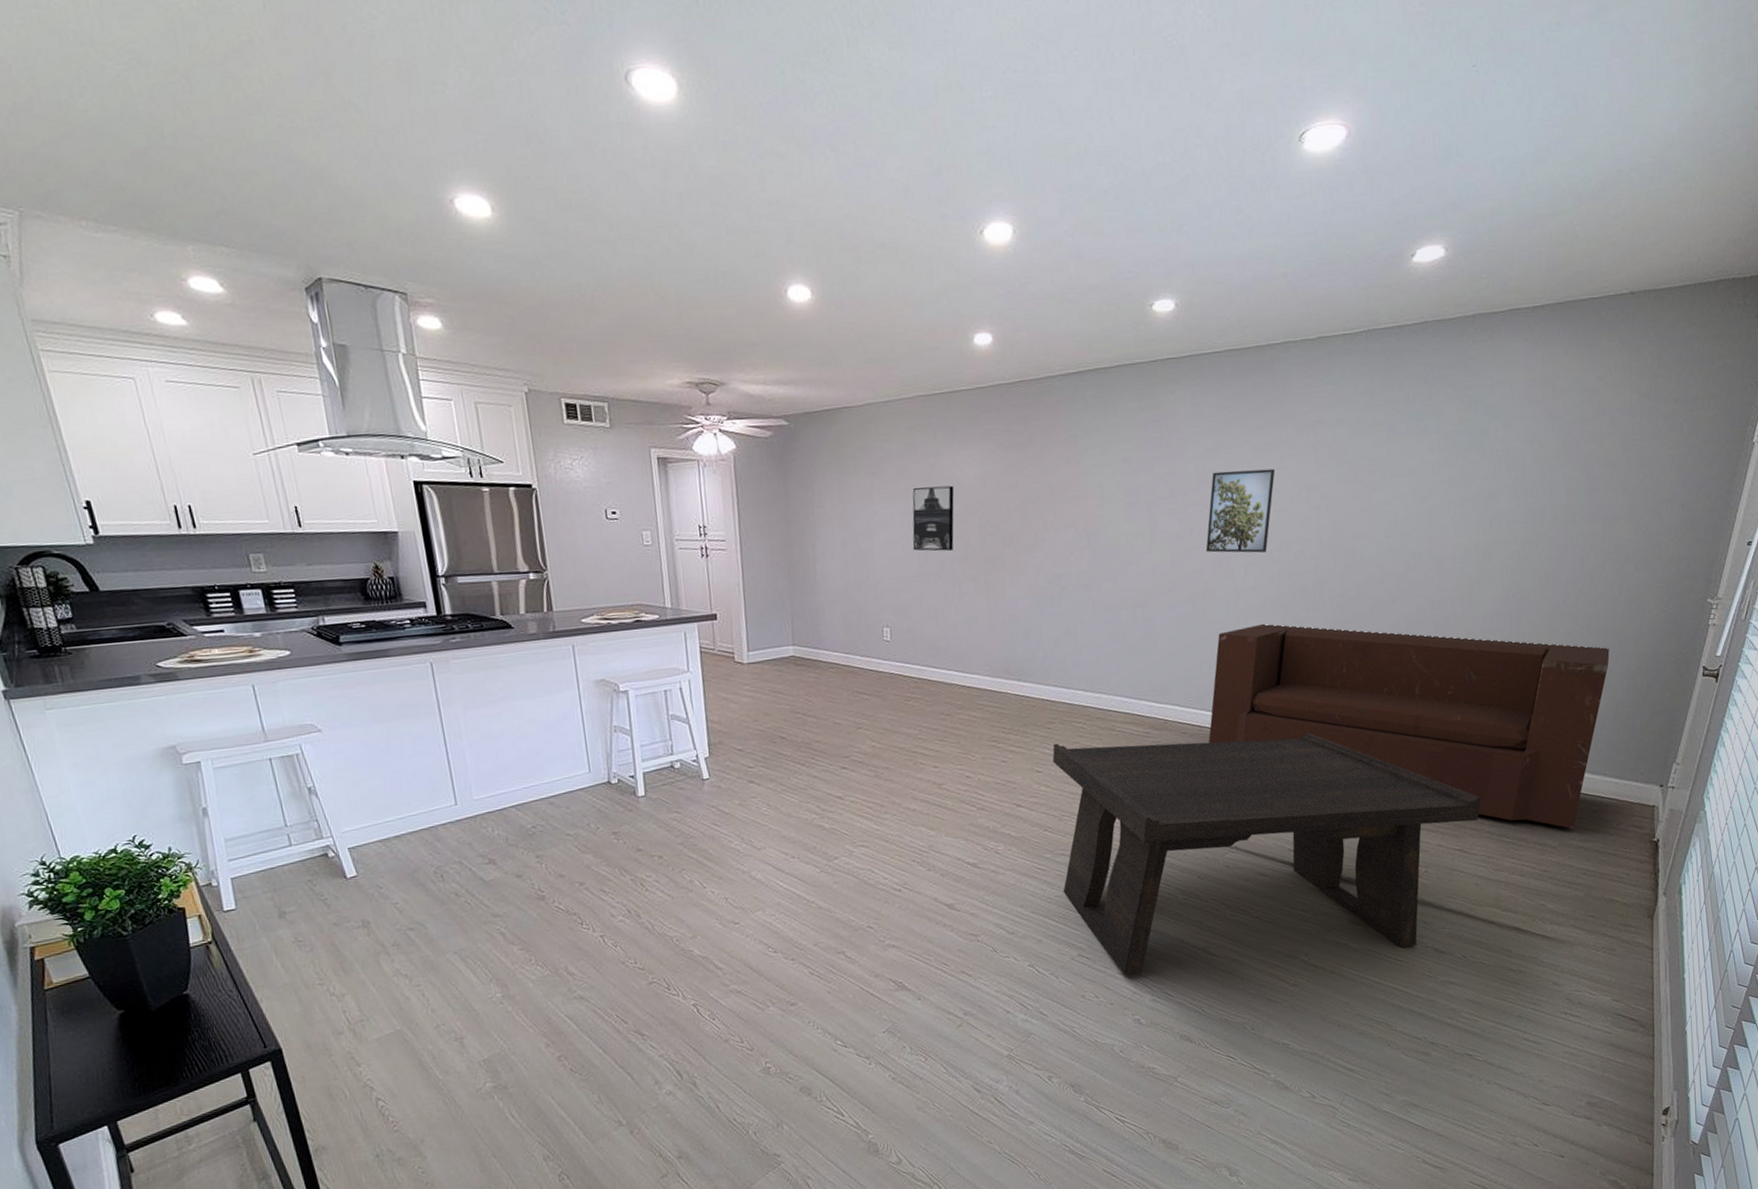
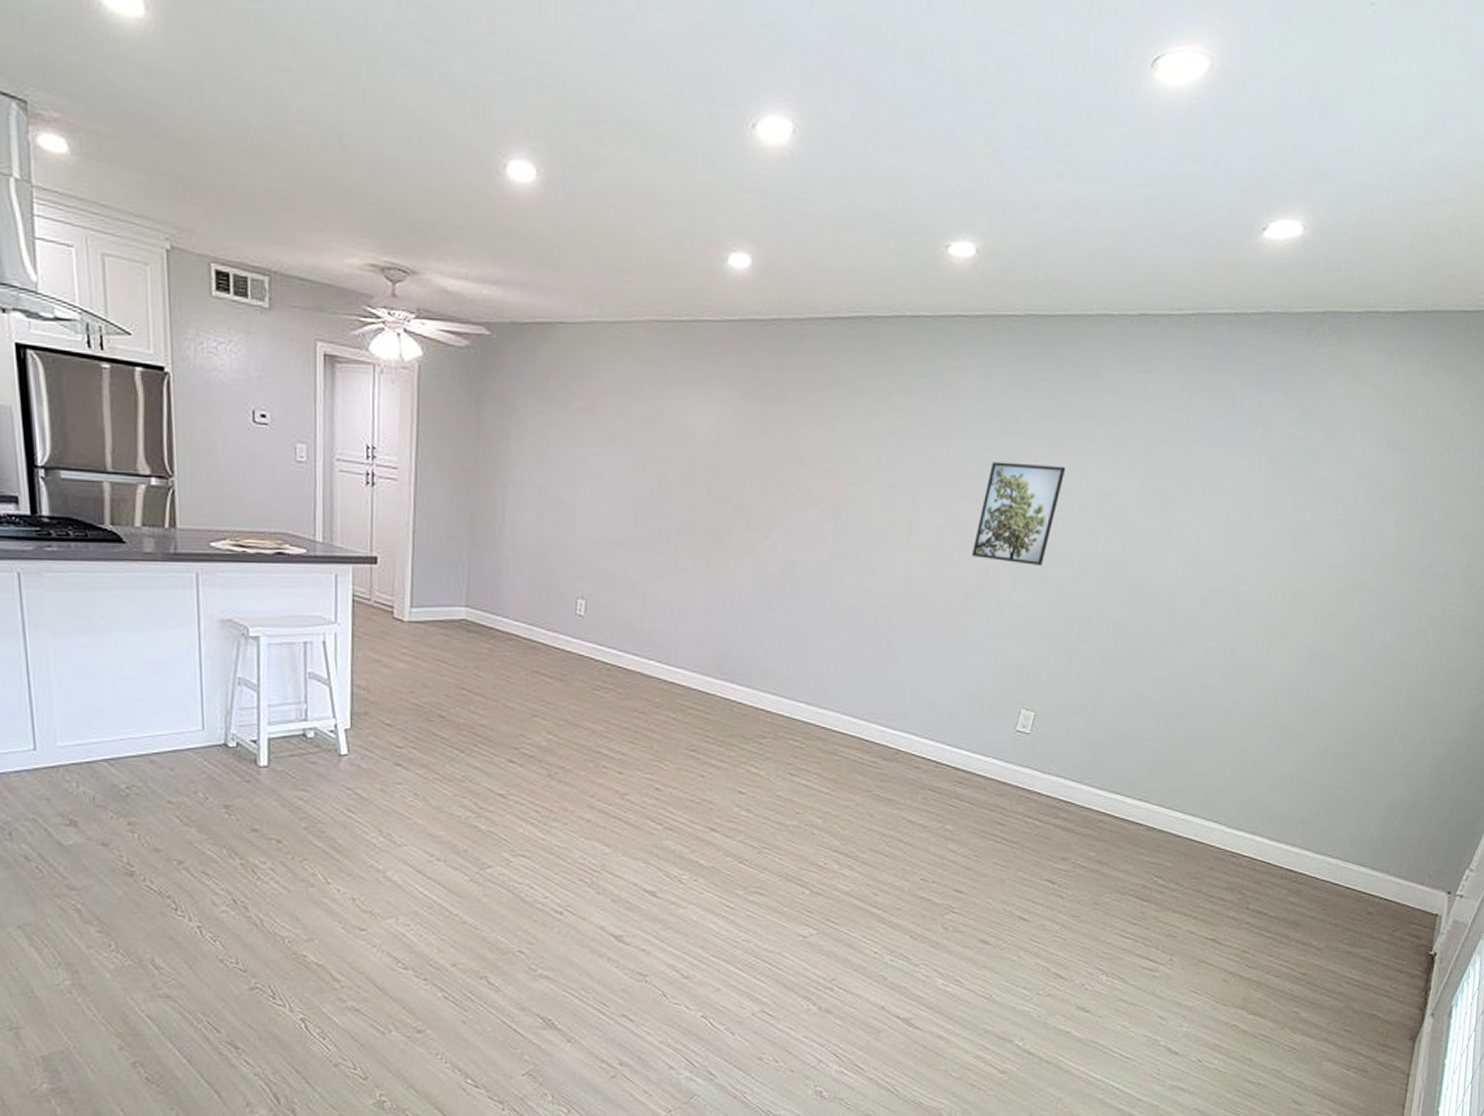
wall art: present [912,485,954,551] -> none [624,434,682,515]
coffee table: present [1052,733,1482,974] -> none [752,762,1247,1043]
sofa: present [1209,623,1610,829] -> none [944,650,1417,931]

